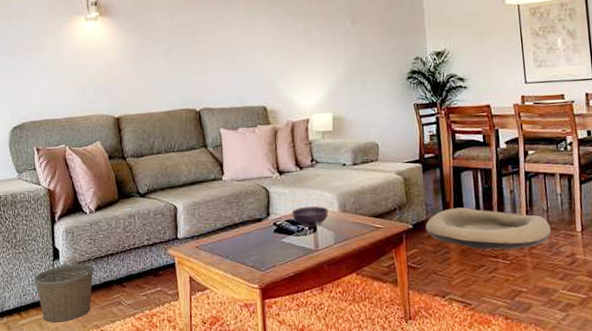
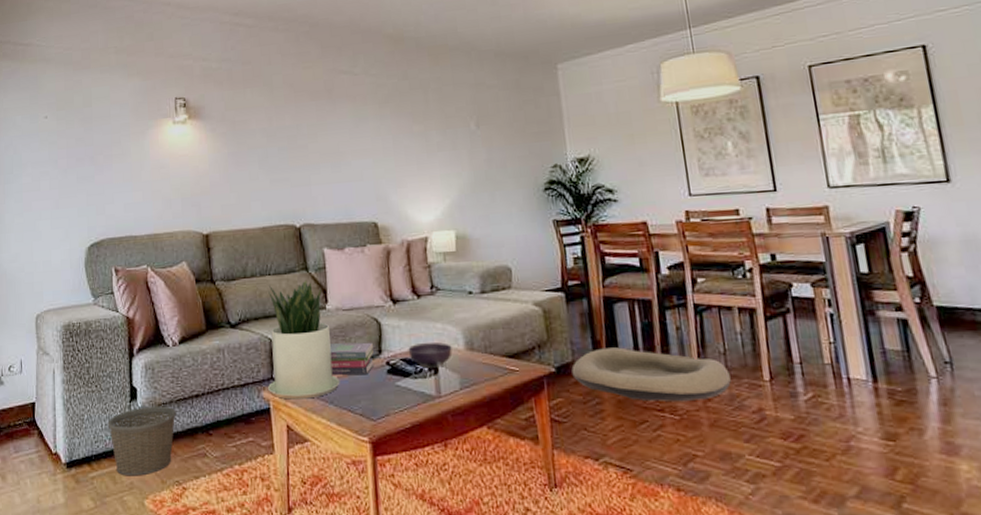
planter: none [172,156,235,256] -> present [268,280,340,400]
books: none [225,207,264,235] -> present [329,342,375,375]

